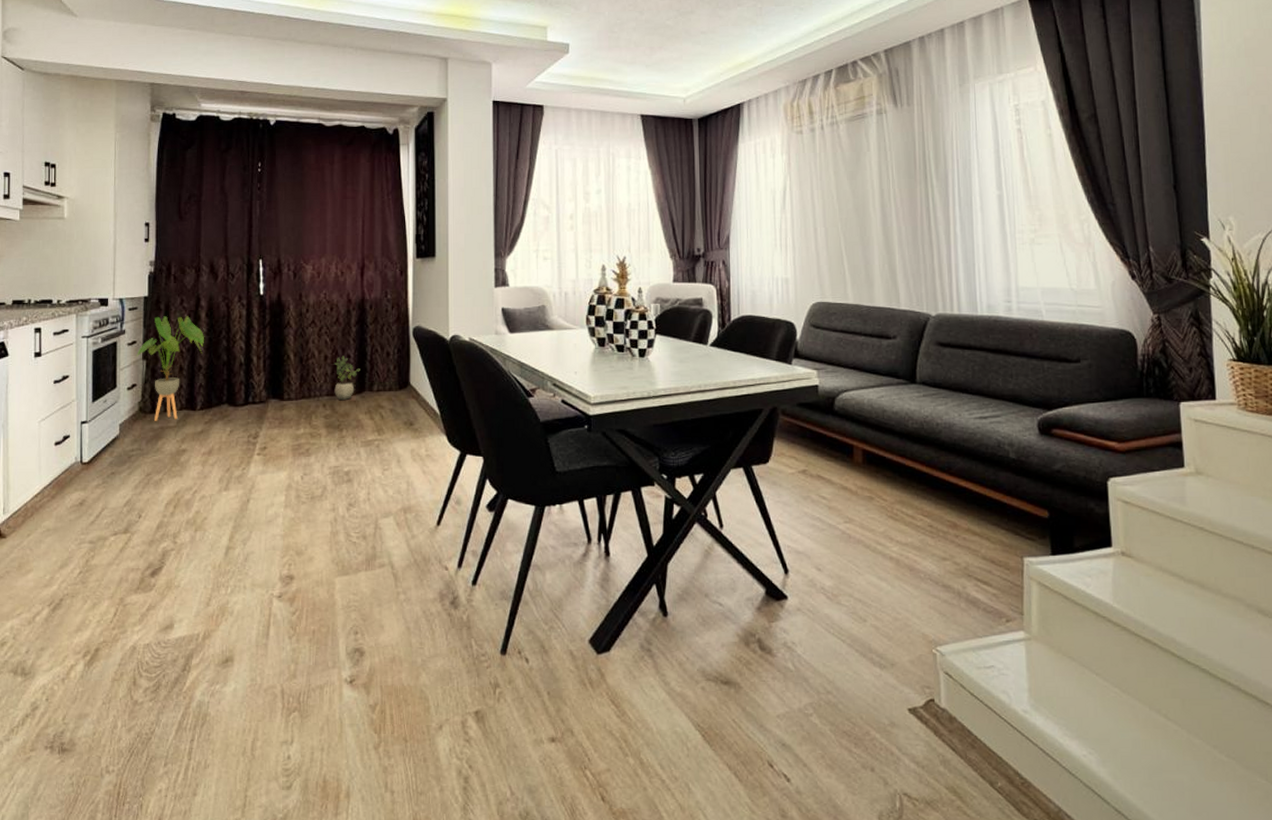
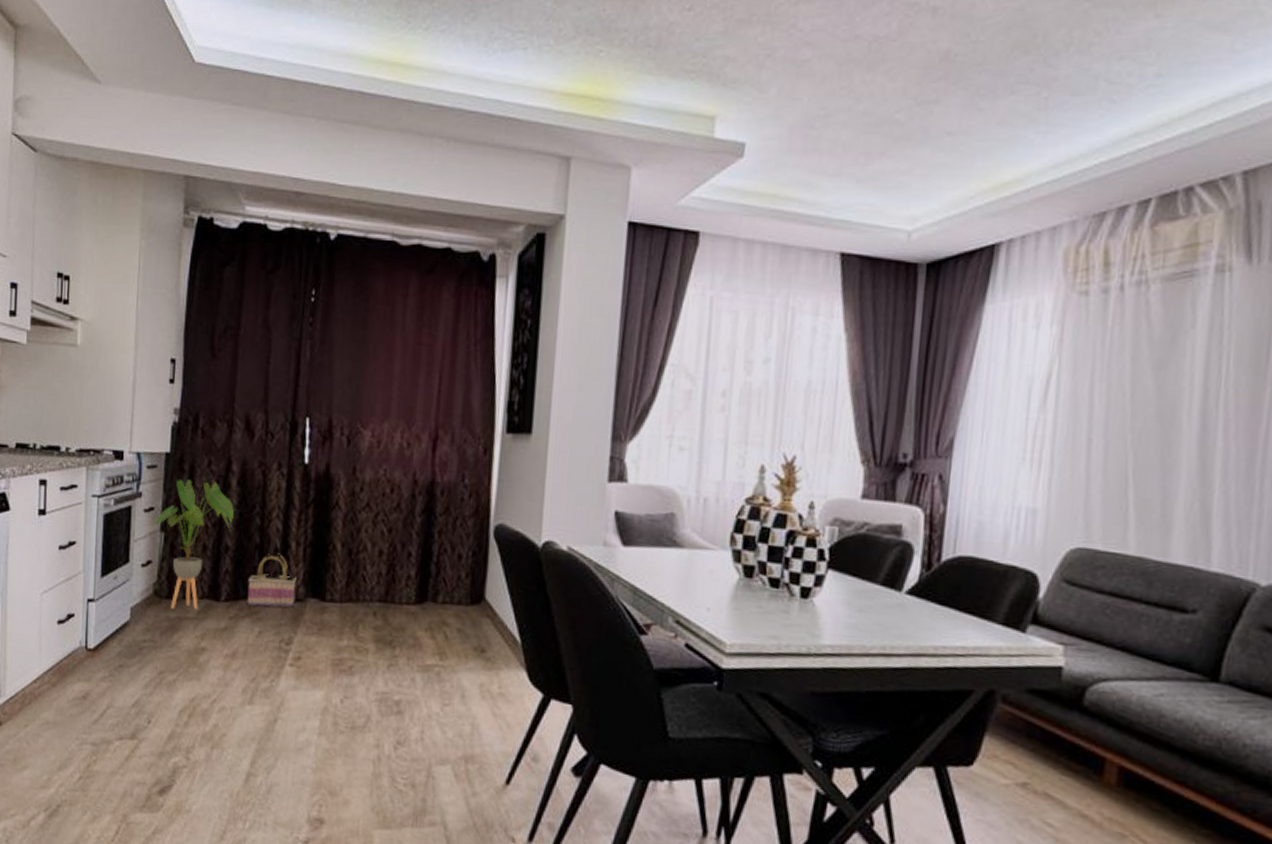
basket: none [219,367,259,411] -> present [247,553,297,607]
potted plant: present [334,356,360,400] -> none [388,553,423,610]

